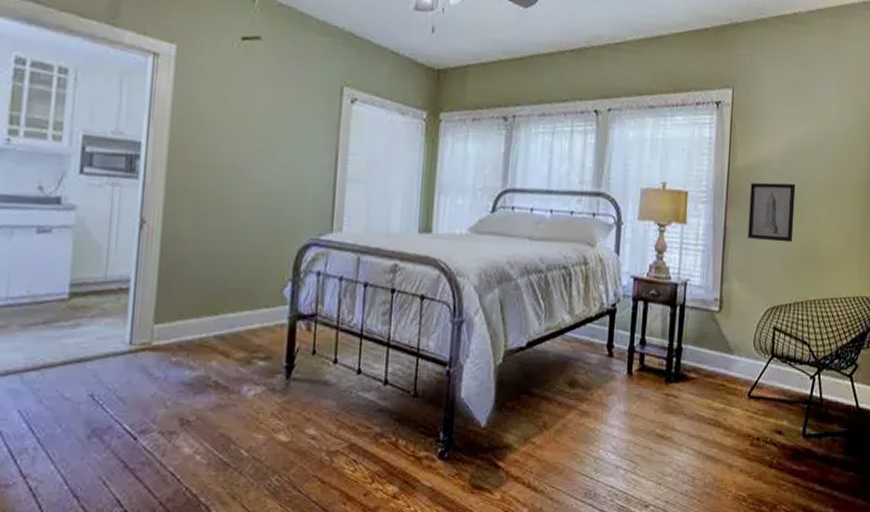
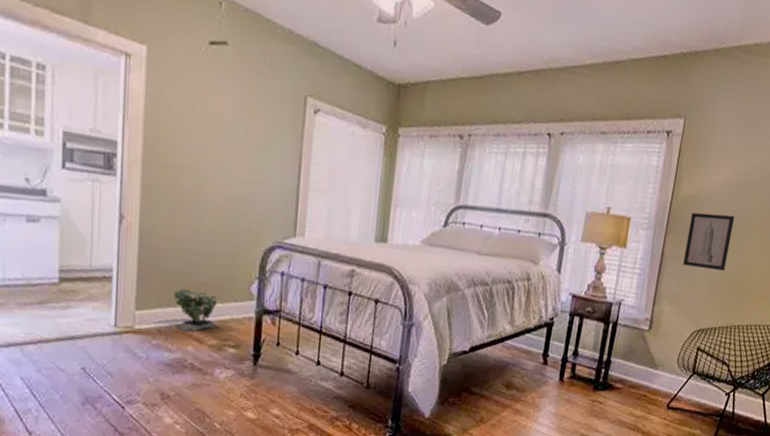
potted plant: none [197,297,248,345] -> present [174,289,219,331]

